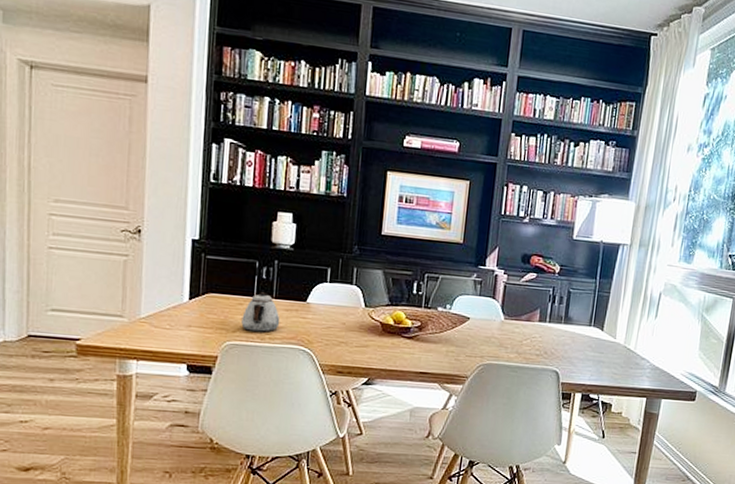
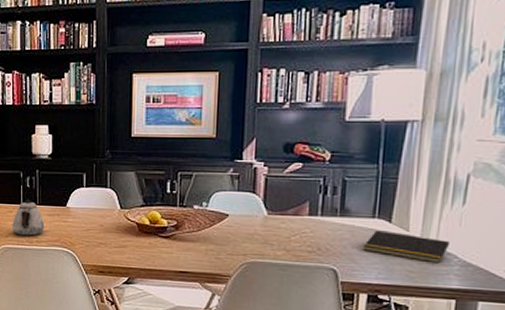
notepad: none [580,337,644,367] -> present [363,230,449,264]

